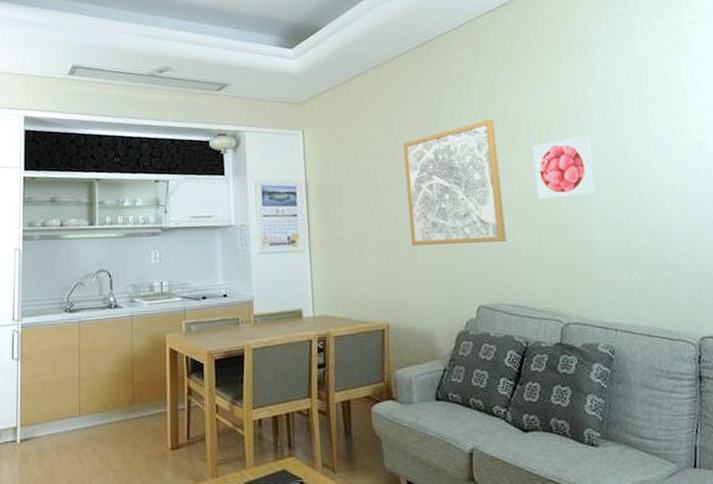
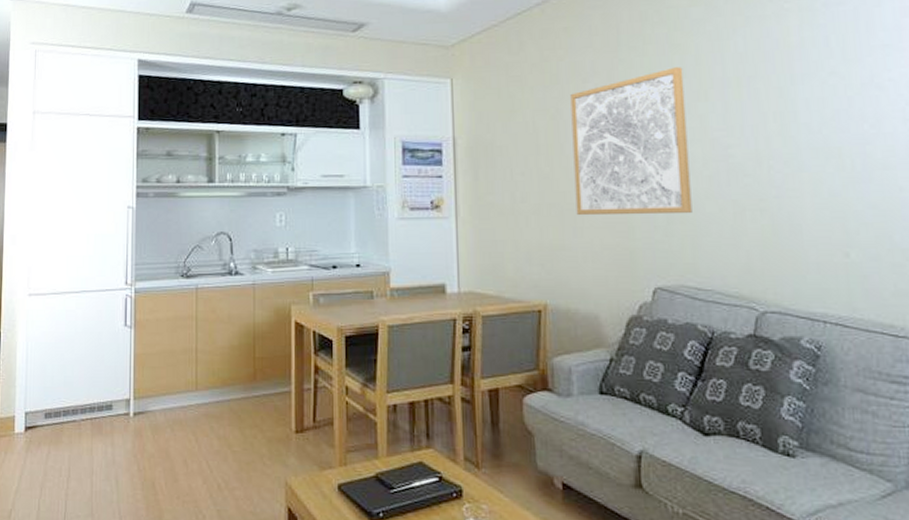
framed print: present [532,135,596,199] -> none [729,87,807,164]

